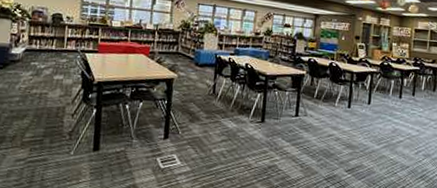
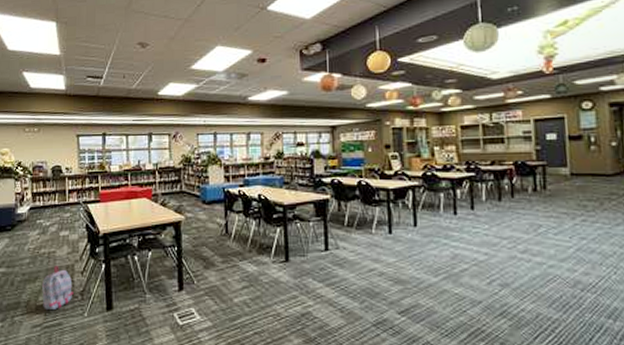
backpack: none [29,106,62,147] -> present [41,266,74,311]

